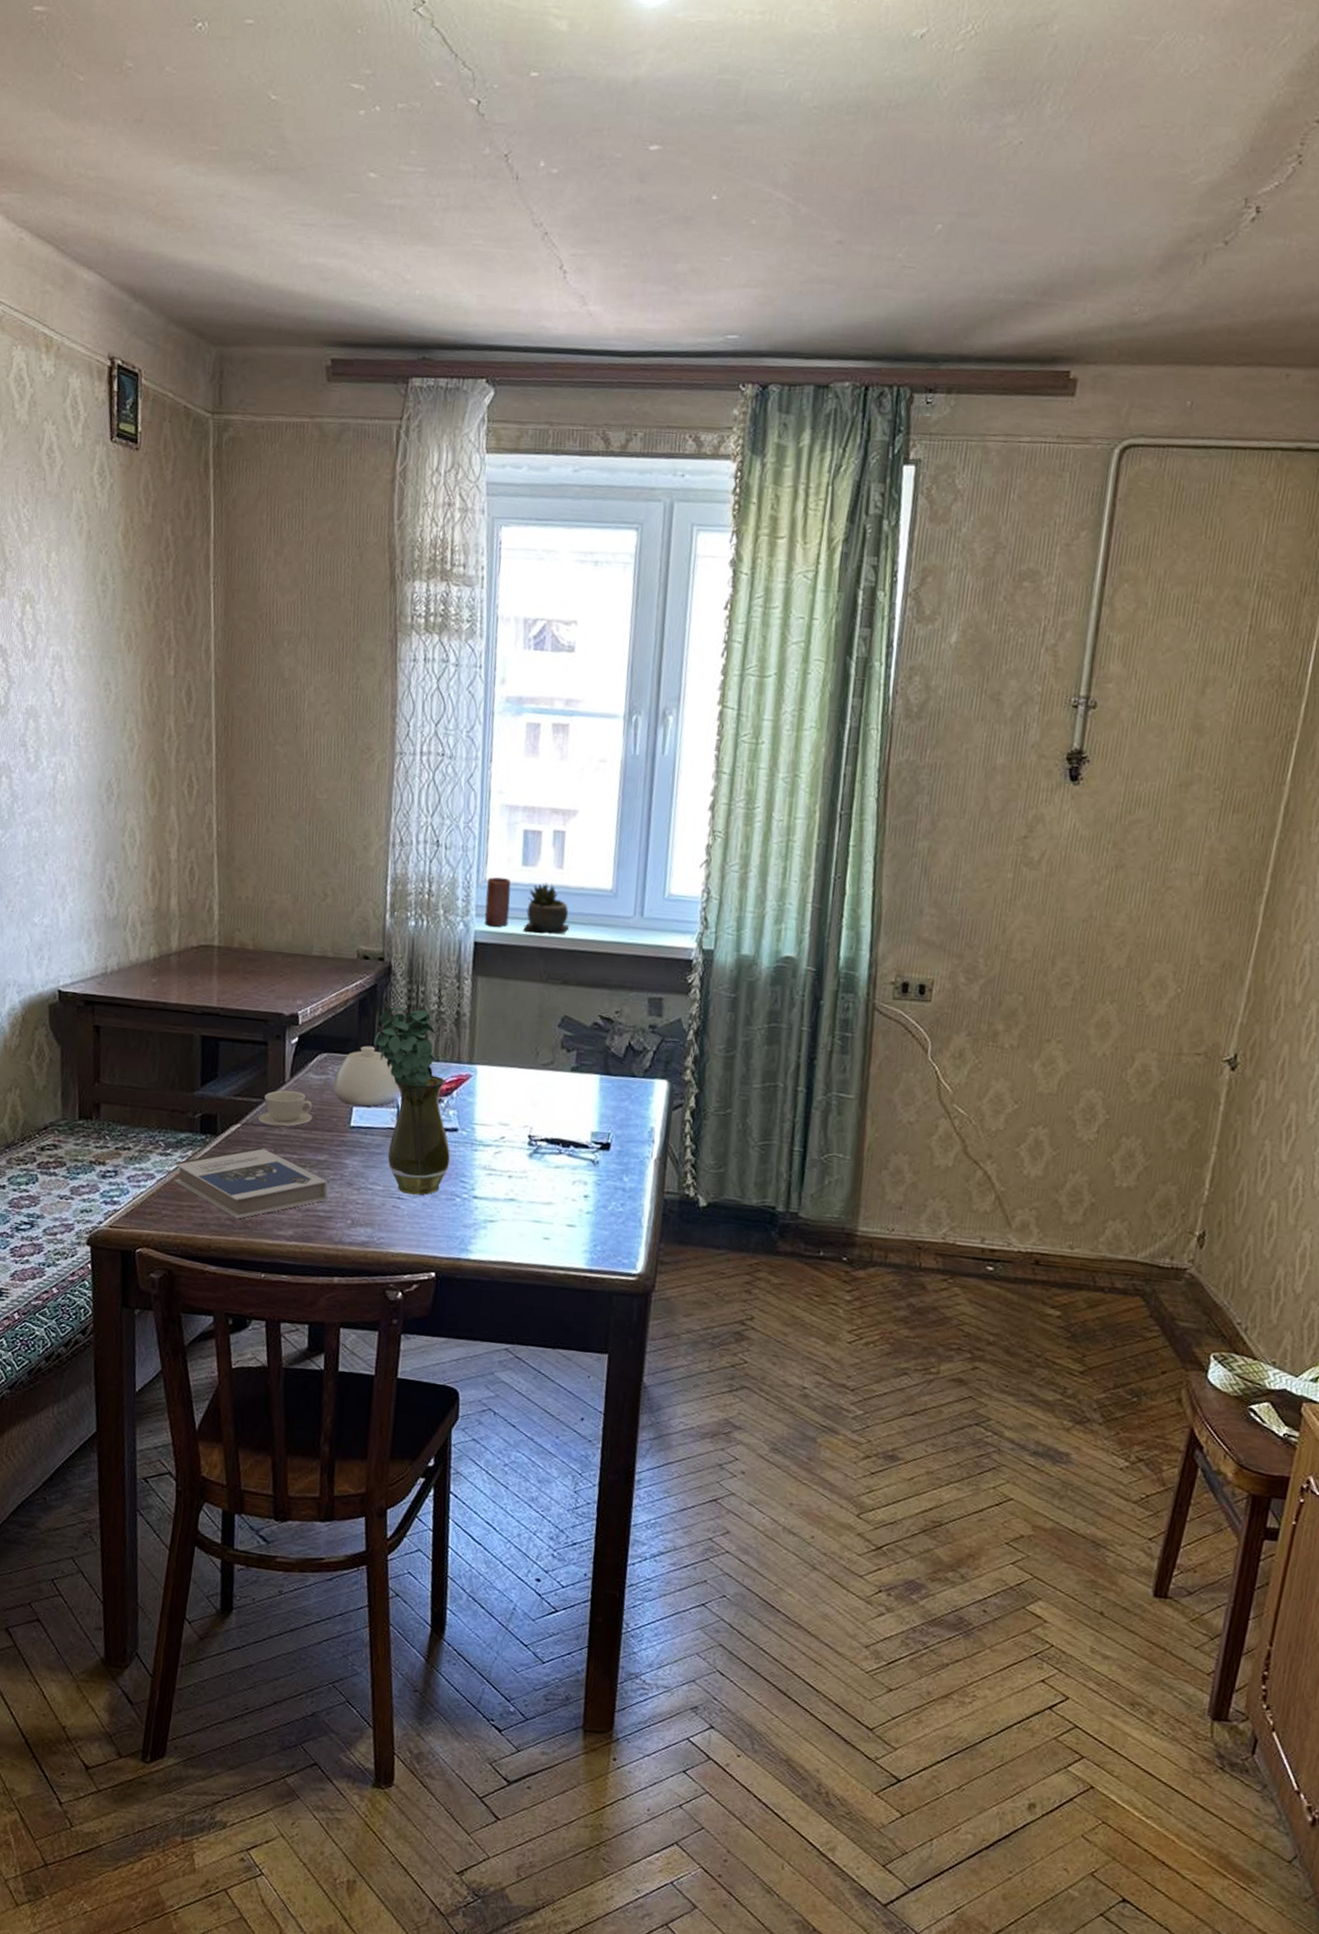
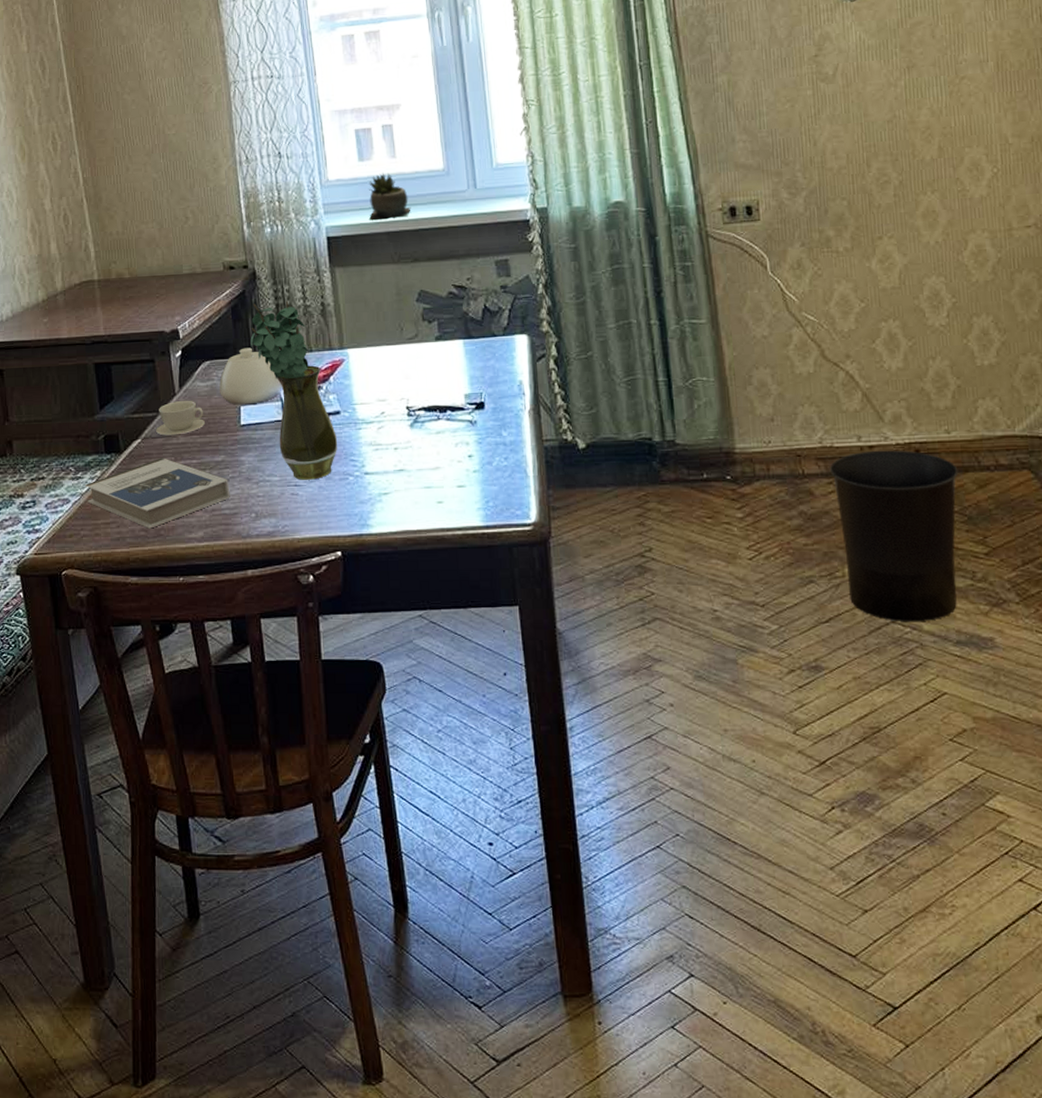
candle: present [485,877,511,927] -> none [329,175,355,221]
waste bin: none [939,1254,1073,1428] -> present [829,450,959,621]

